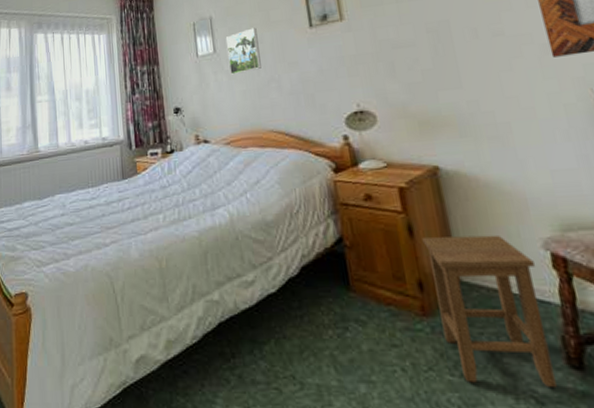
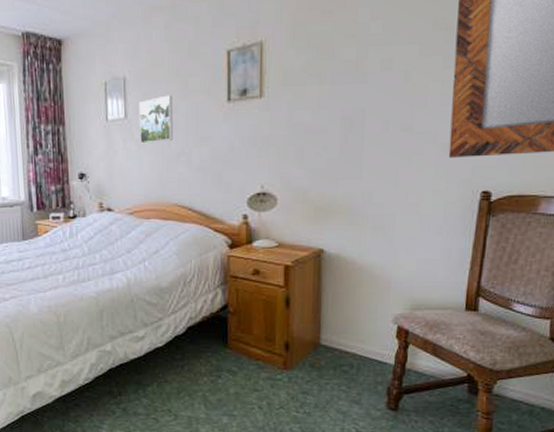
stool: present [422,234,557,387] -> none [296,308,382,422]

